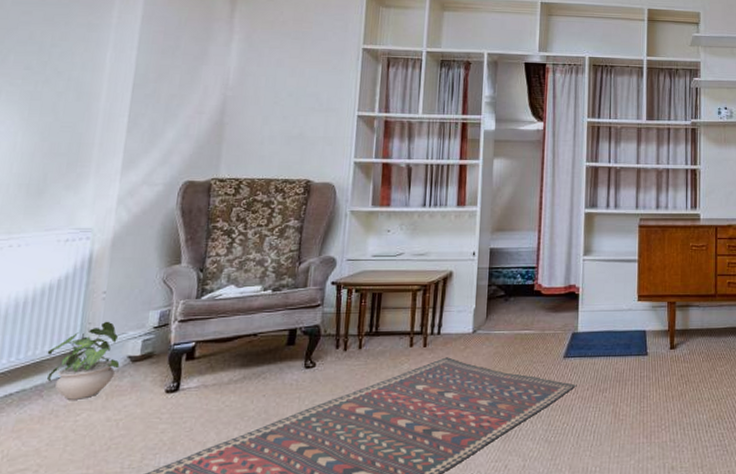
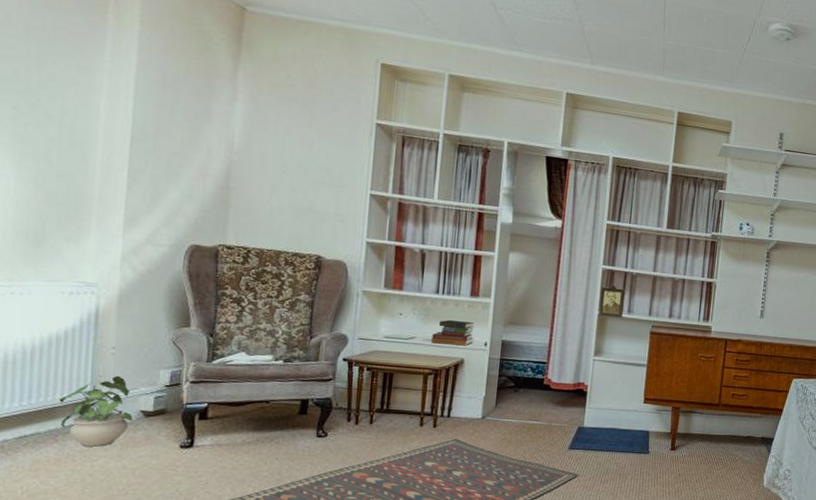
books: none [420,232,462,258] -> present [431,319,474,346]
photo frame: none [585,180,610,215] -> present [599,284,625,319]

